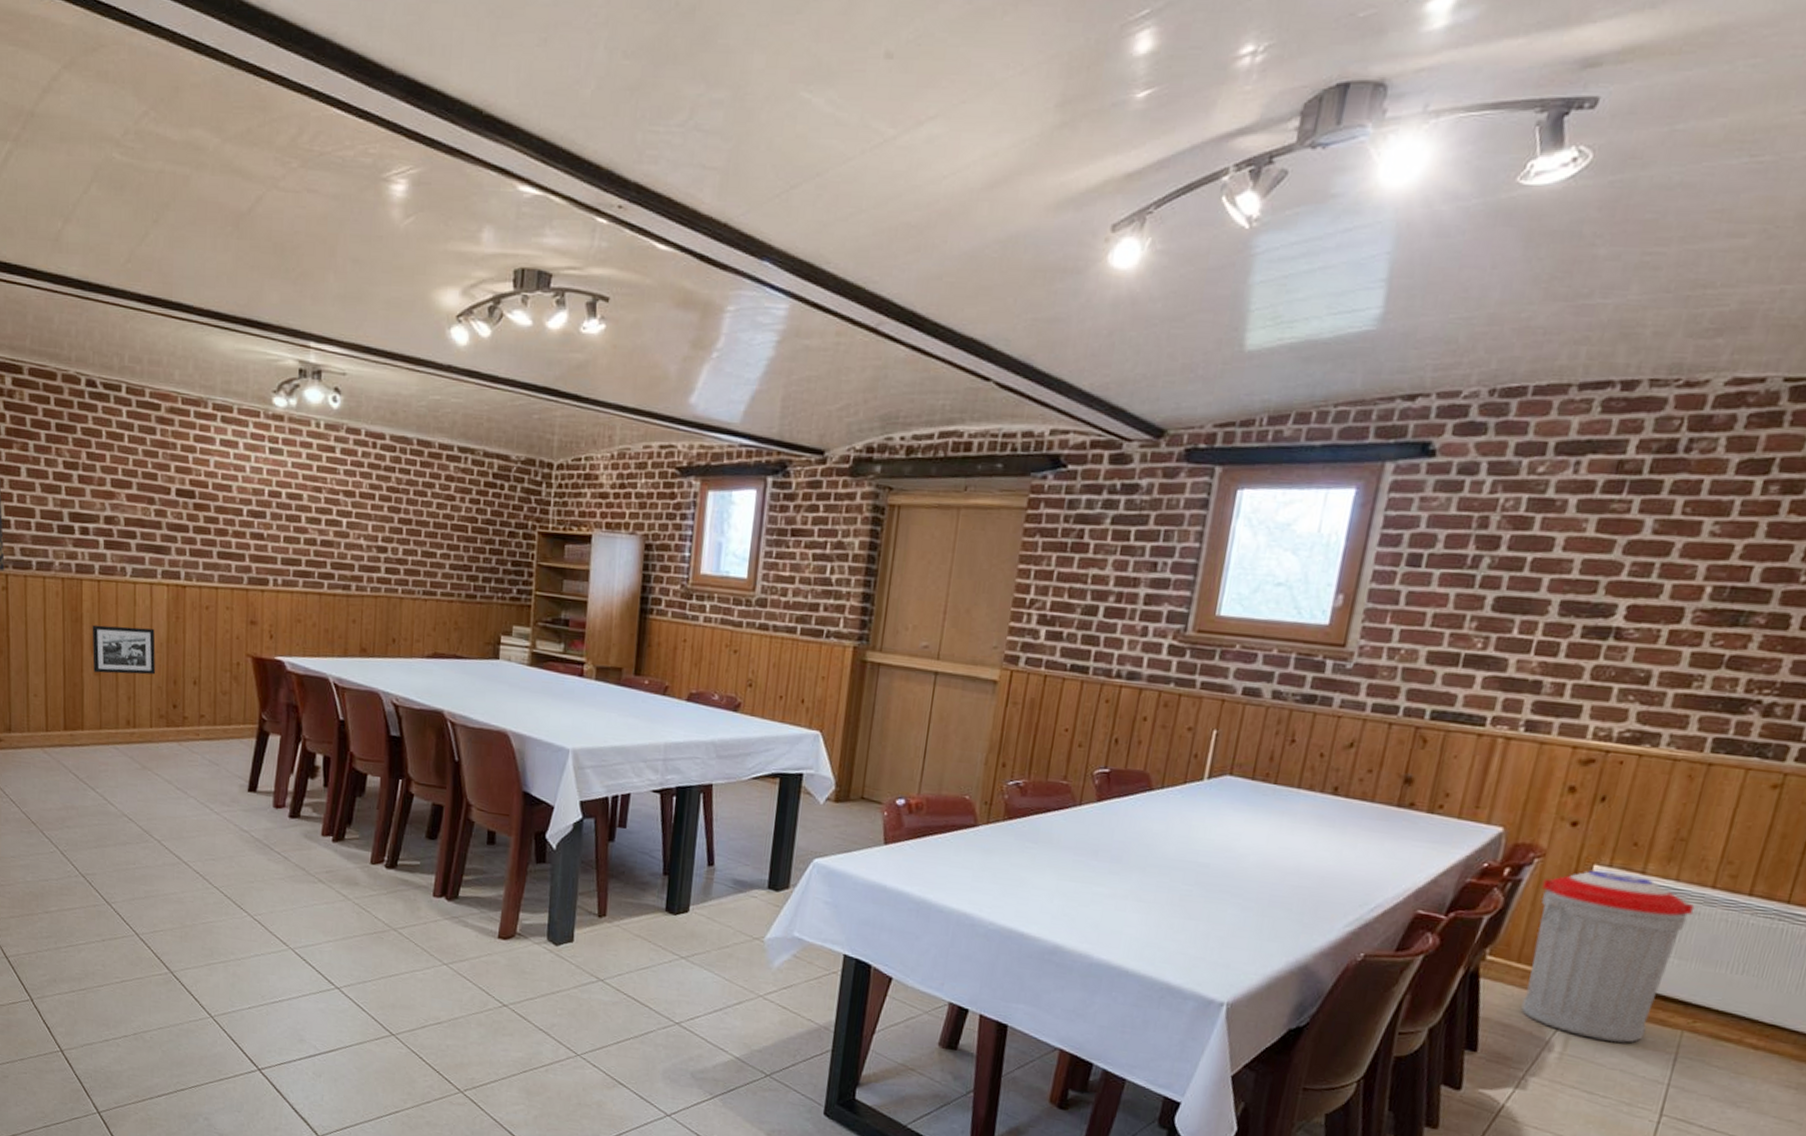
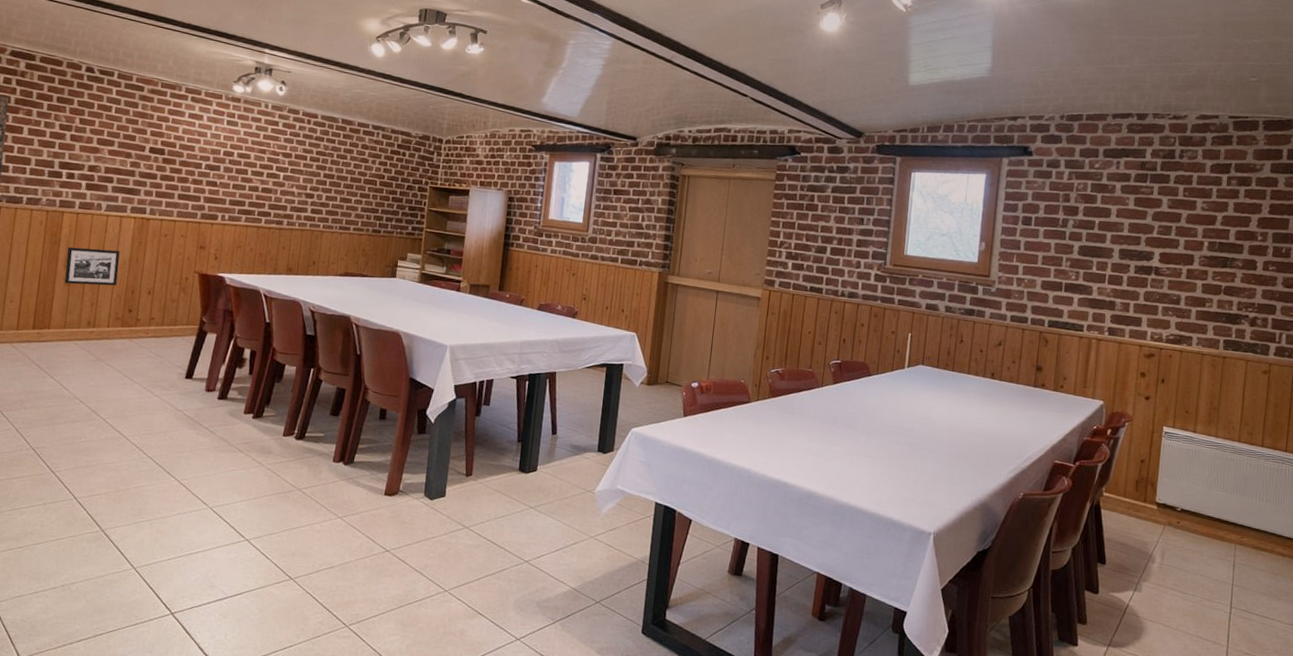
trash can: present [1521,870,1695,1043] -> none [1130,430,1230,555]

